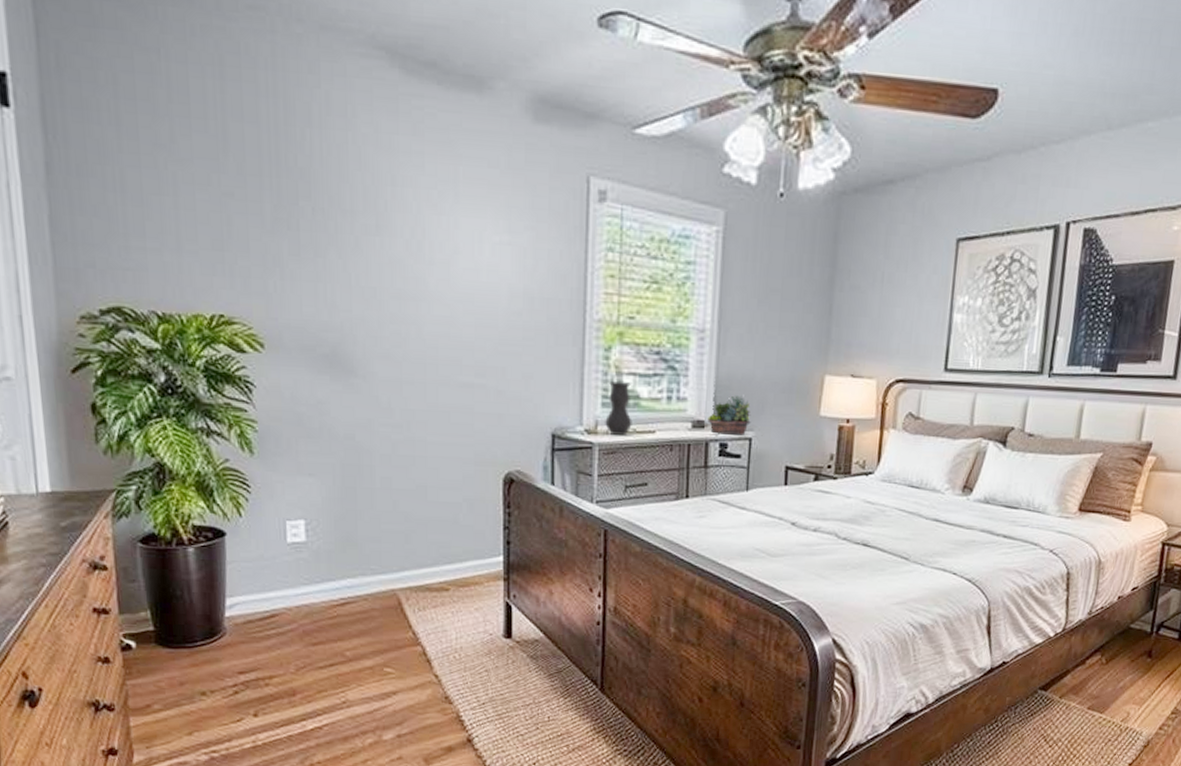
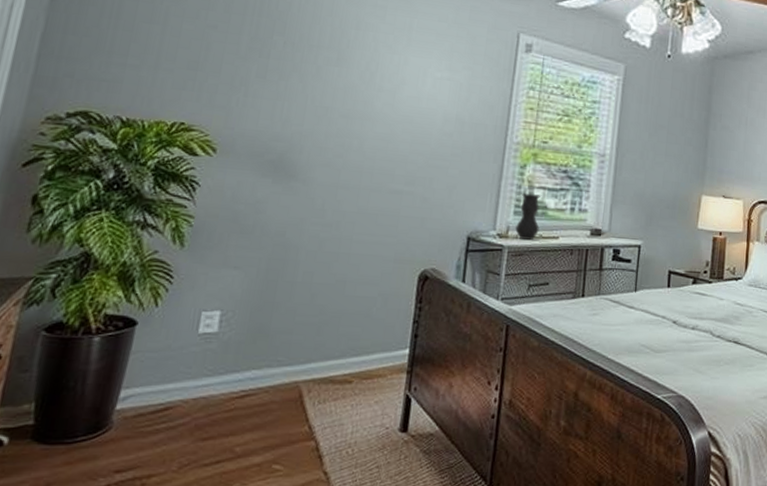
succulent planter: present [707,395,751,435] -> none [604,209,641,243]

